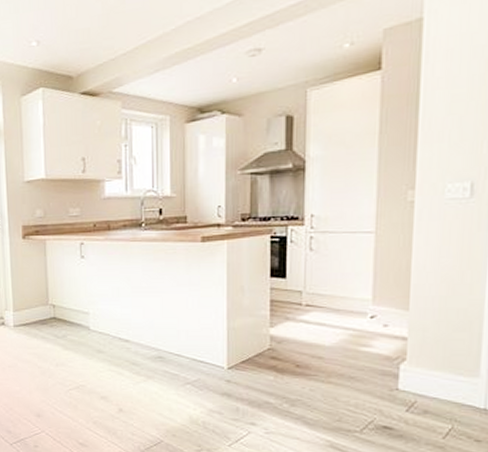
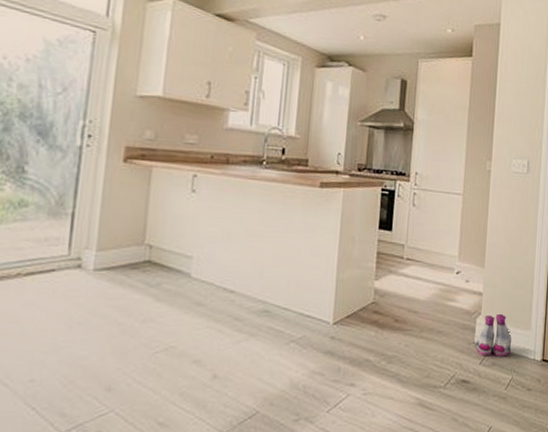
boots: none [400,359,452,405] -> present [475,313,512,357]

